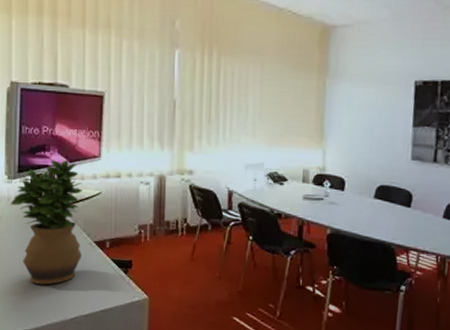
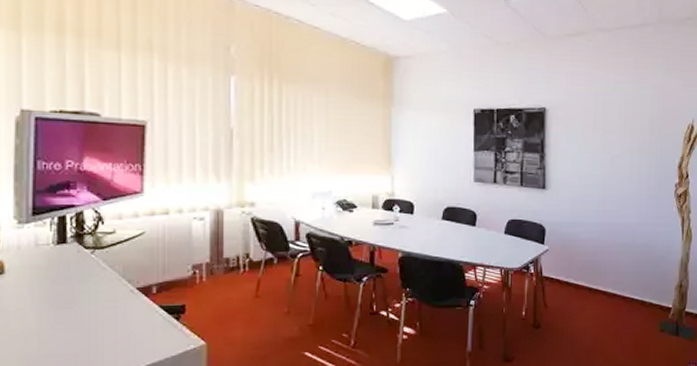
potted plant: present [10,159,84,285] -> none [21,197,122,345]

